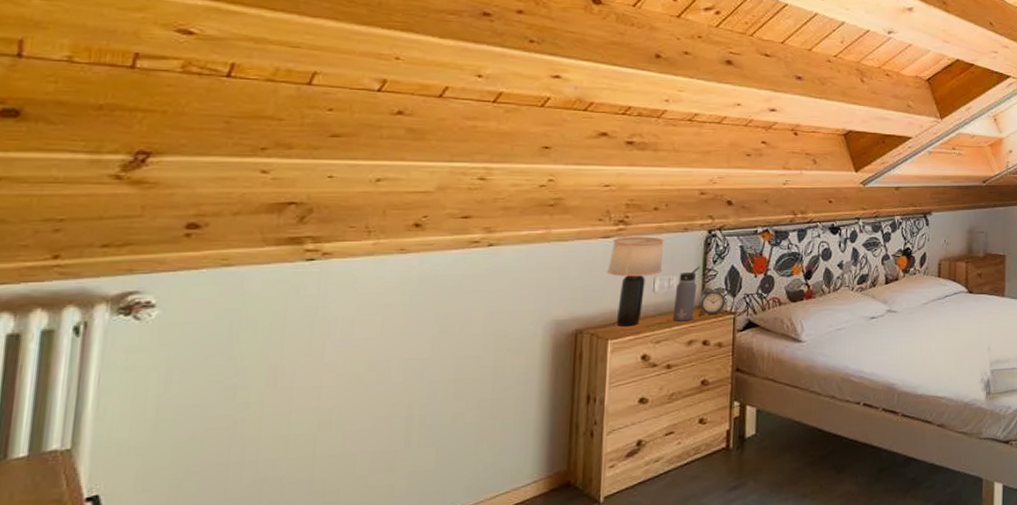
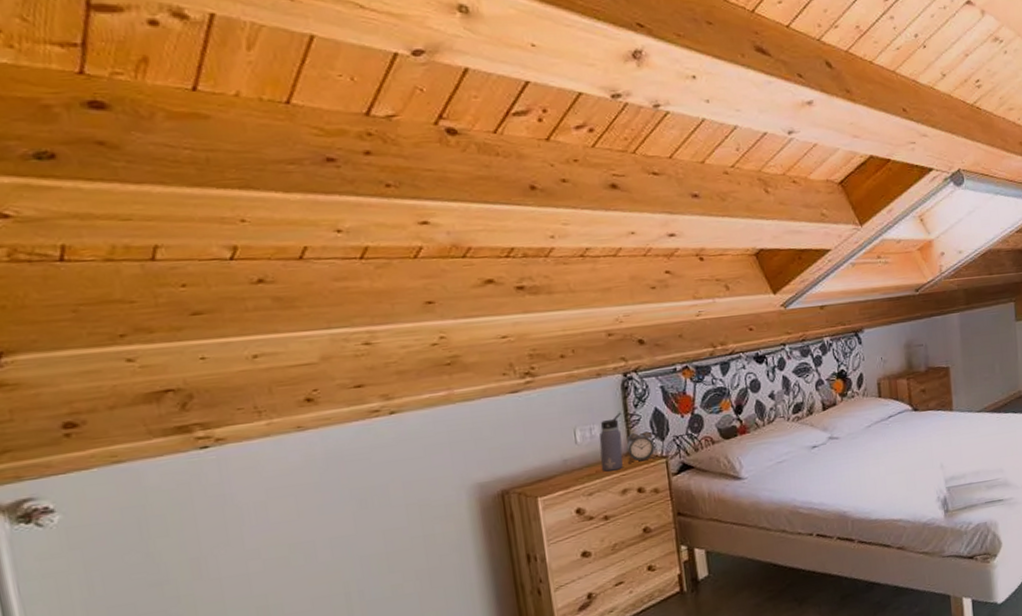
table lamp: present [607,237,664,326] -> none [522,386,582,483]

